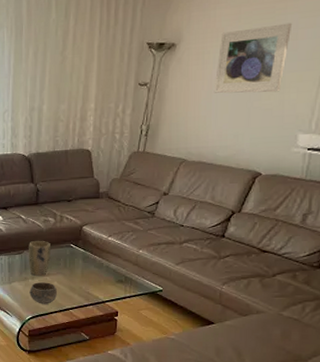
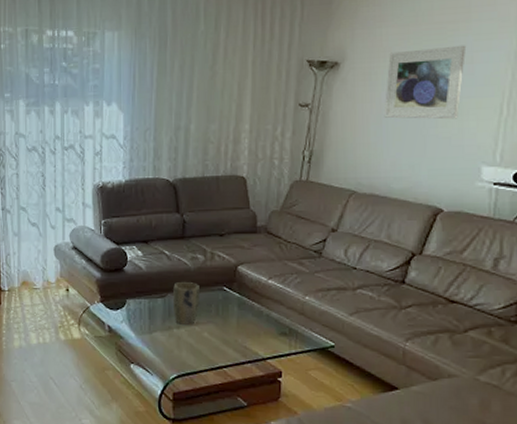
bowl: present [29,282,58,304] -> none [174,333,209,360]

